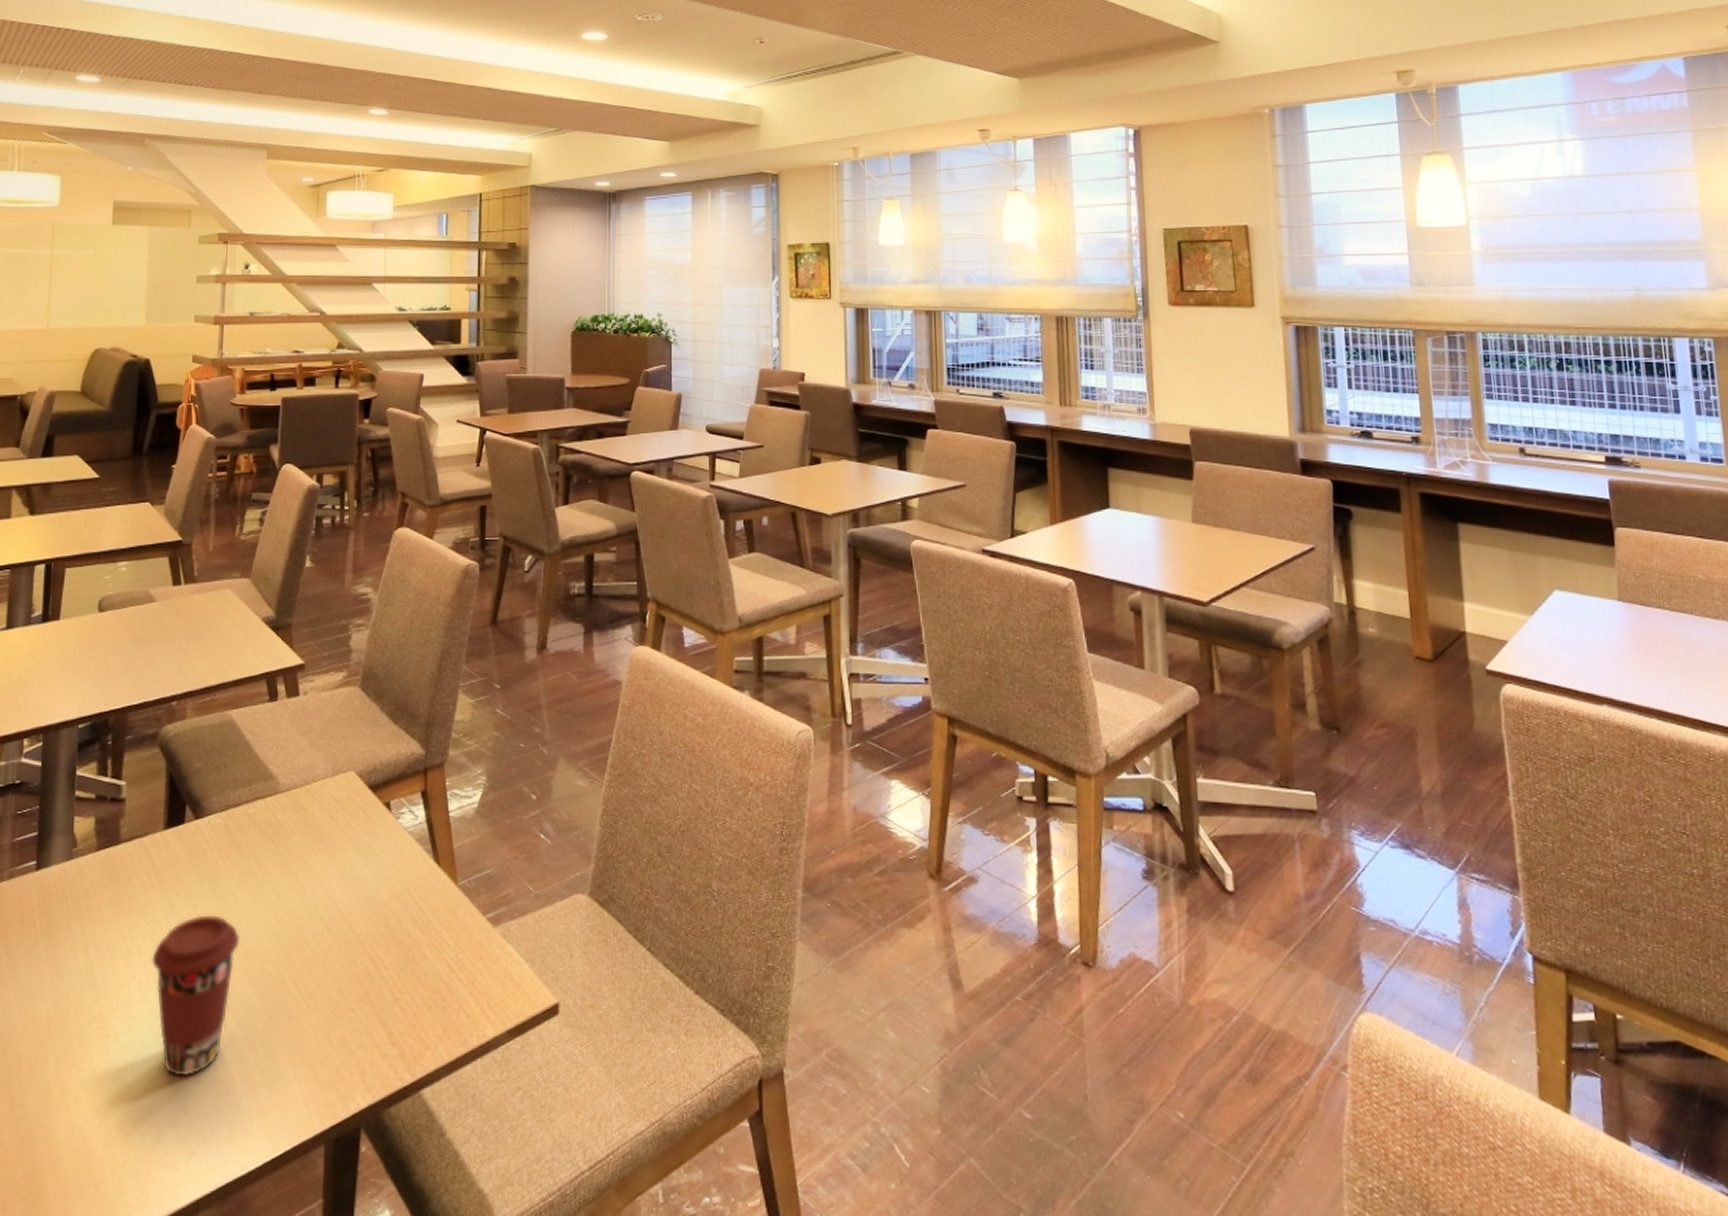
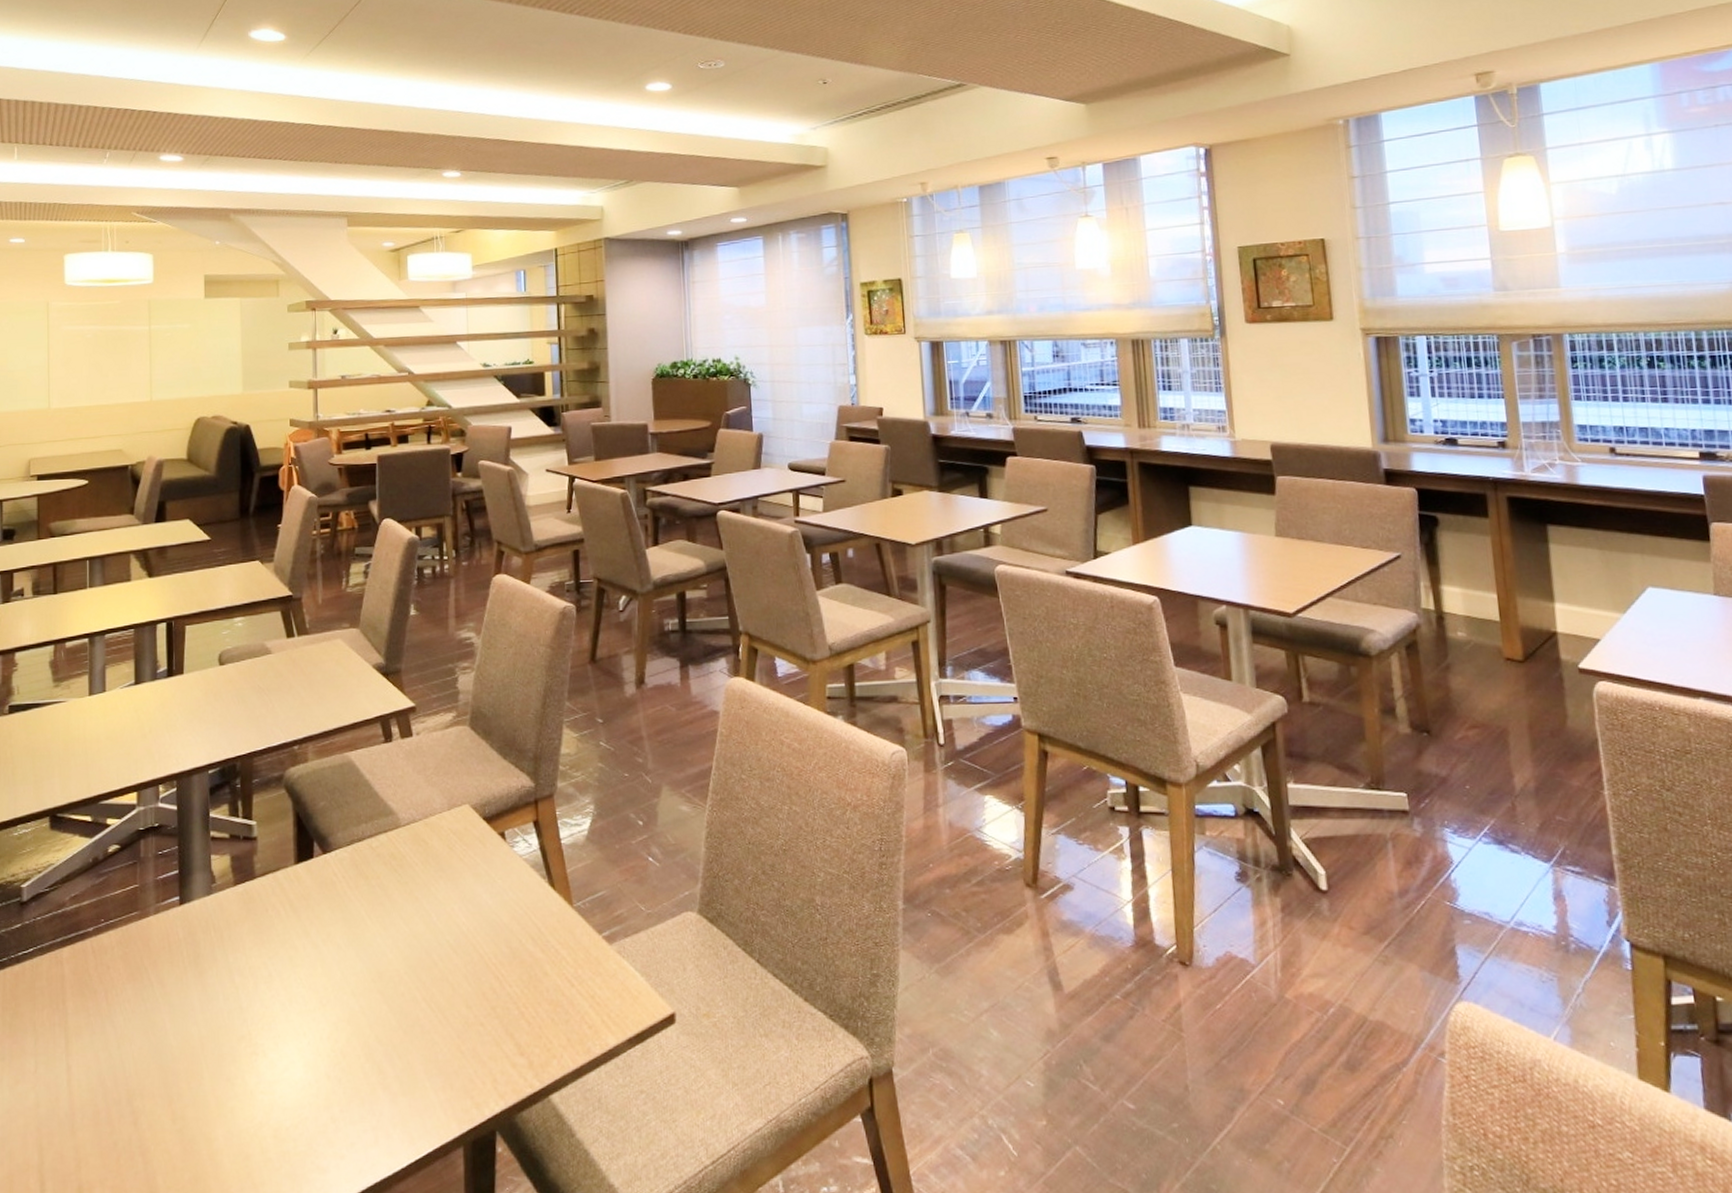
coffee cup: present [152,915,241,1077] -> none [292,941,373,1088]

